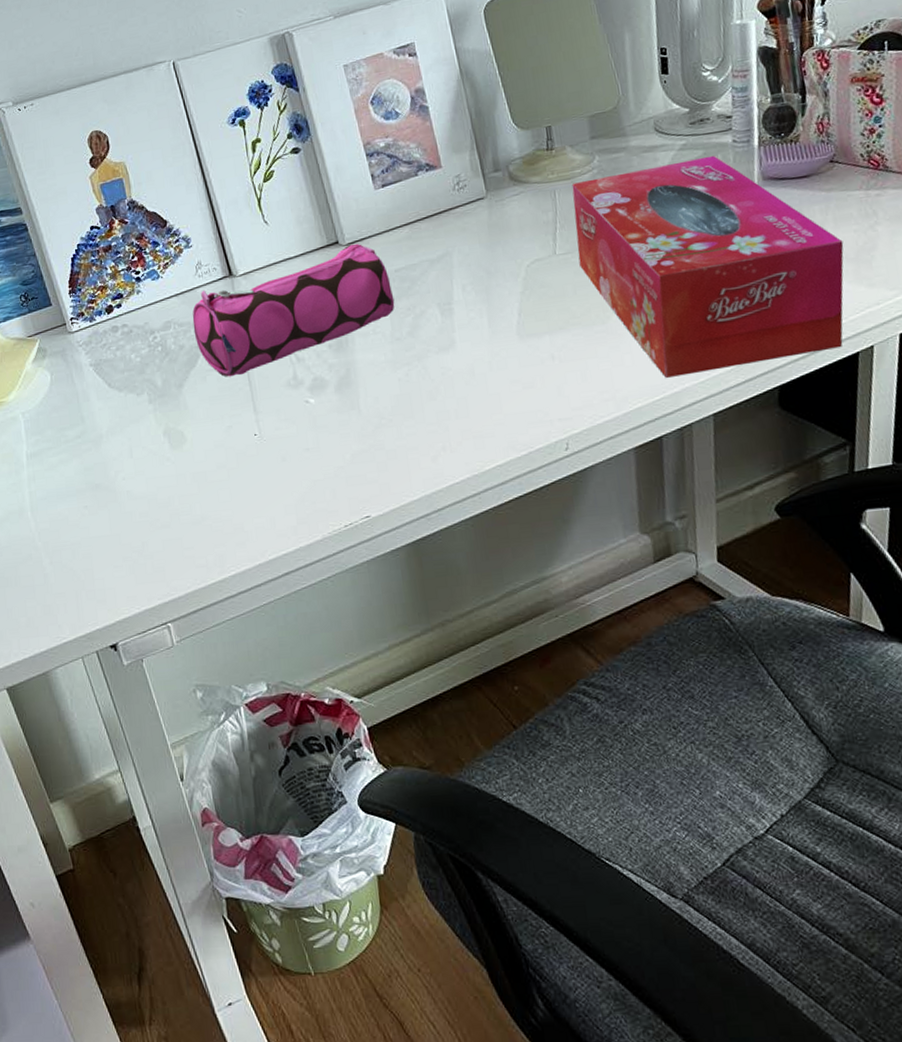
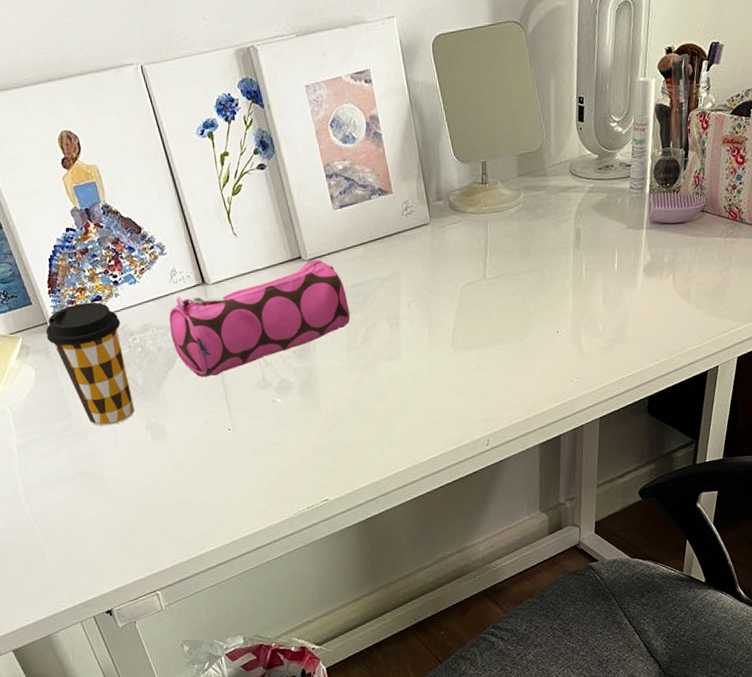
coffee cup: none [63,300,153,433] -> present [45,302,135,427]
tissue box: present [571,155,844,378] -> none [501,199,705,387]

